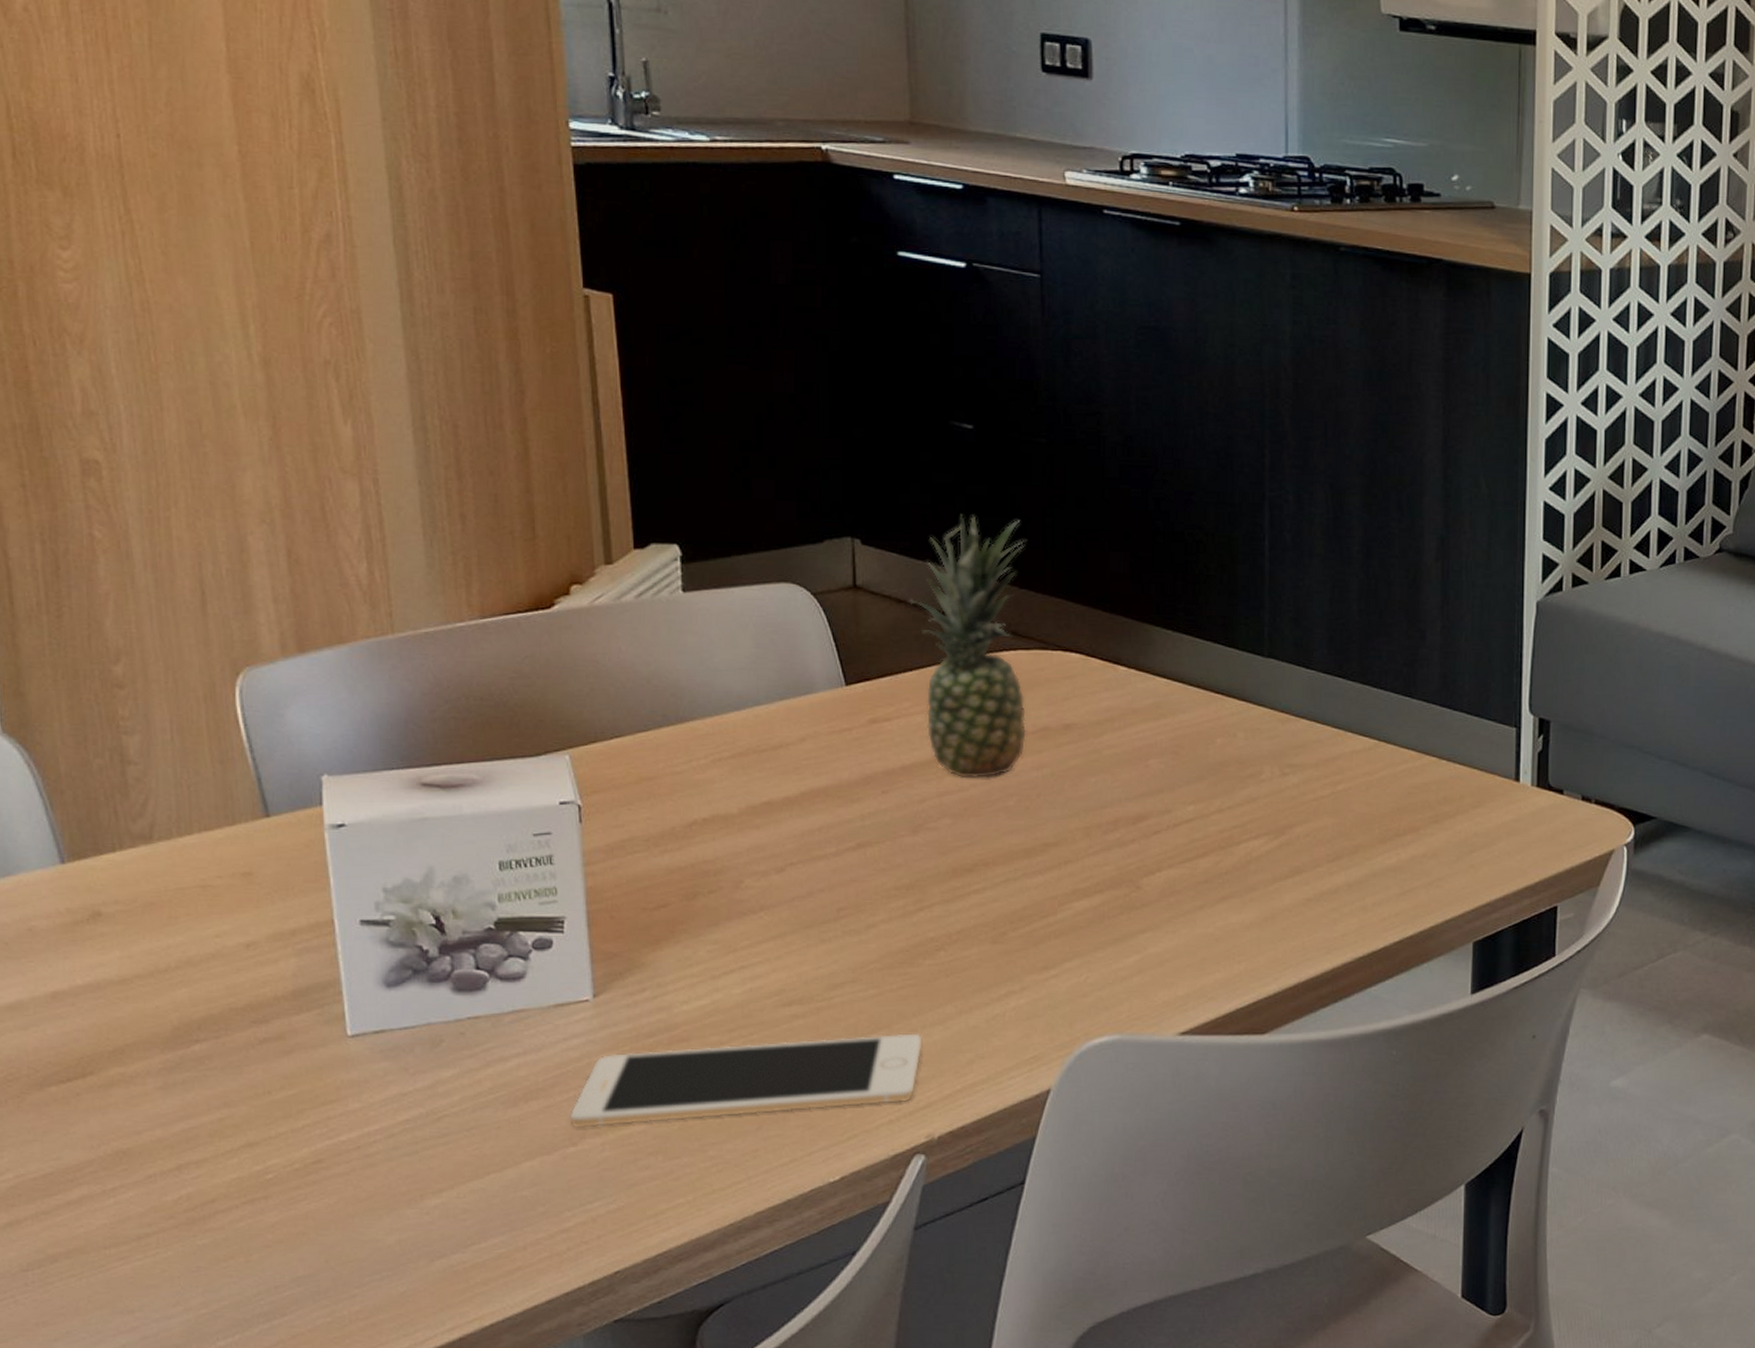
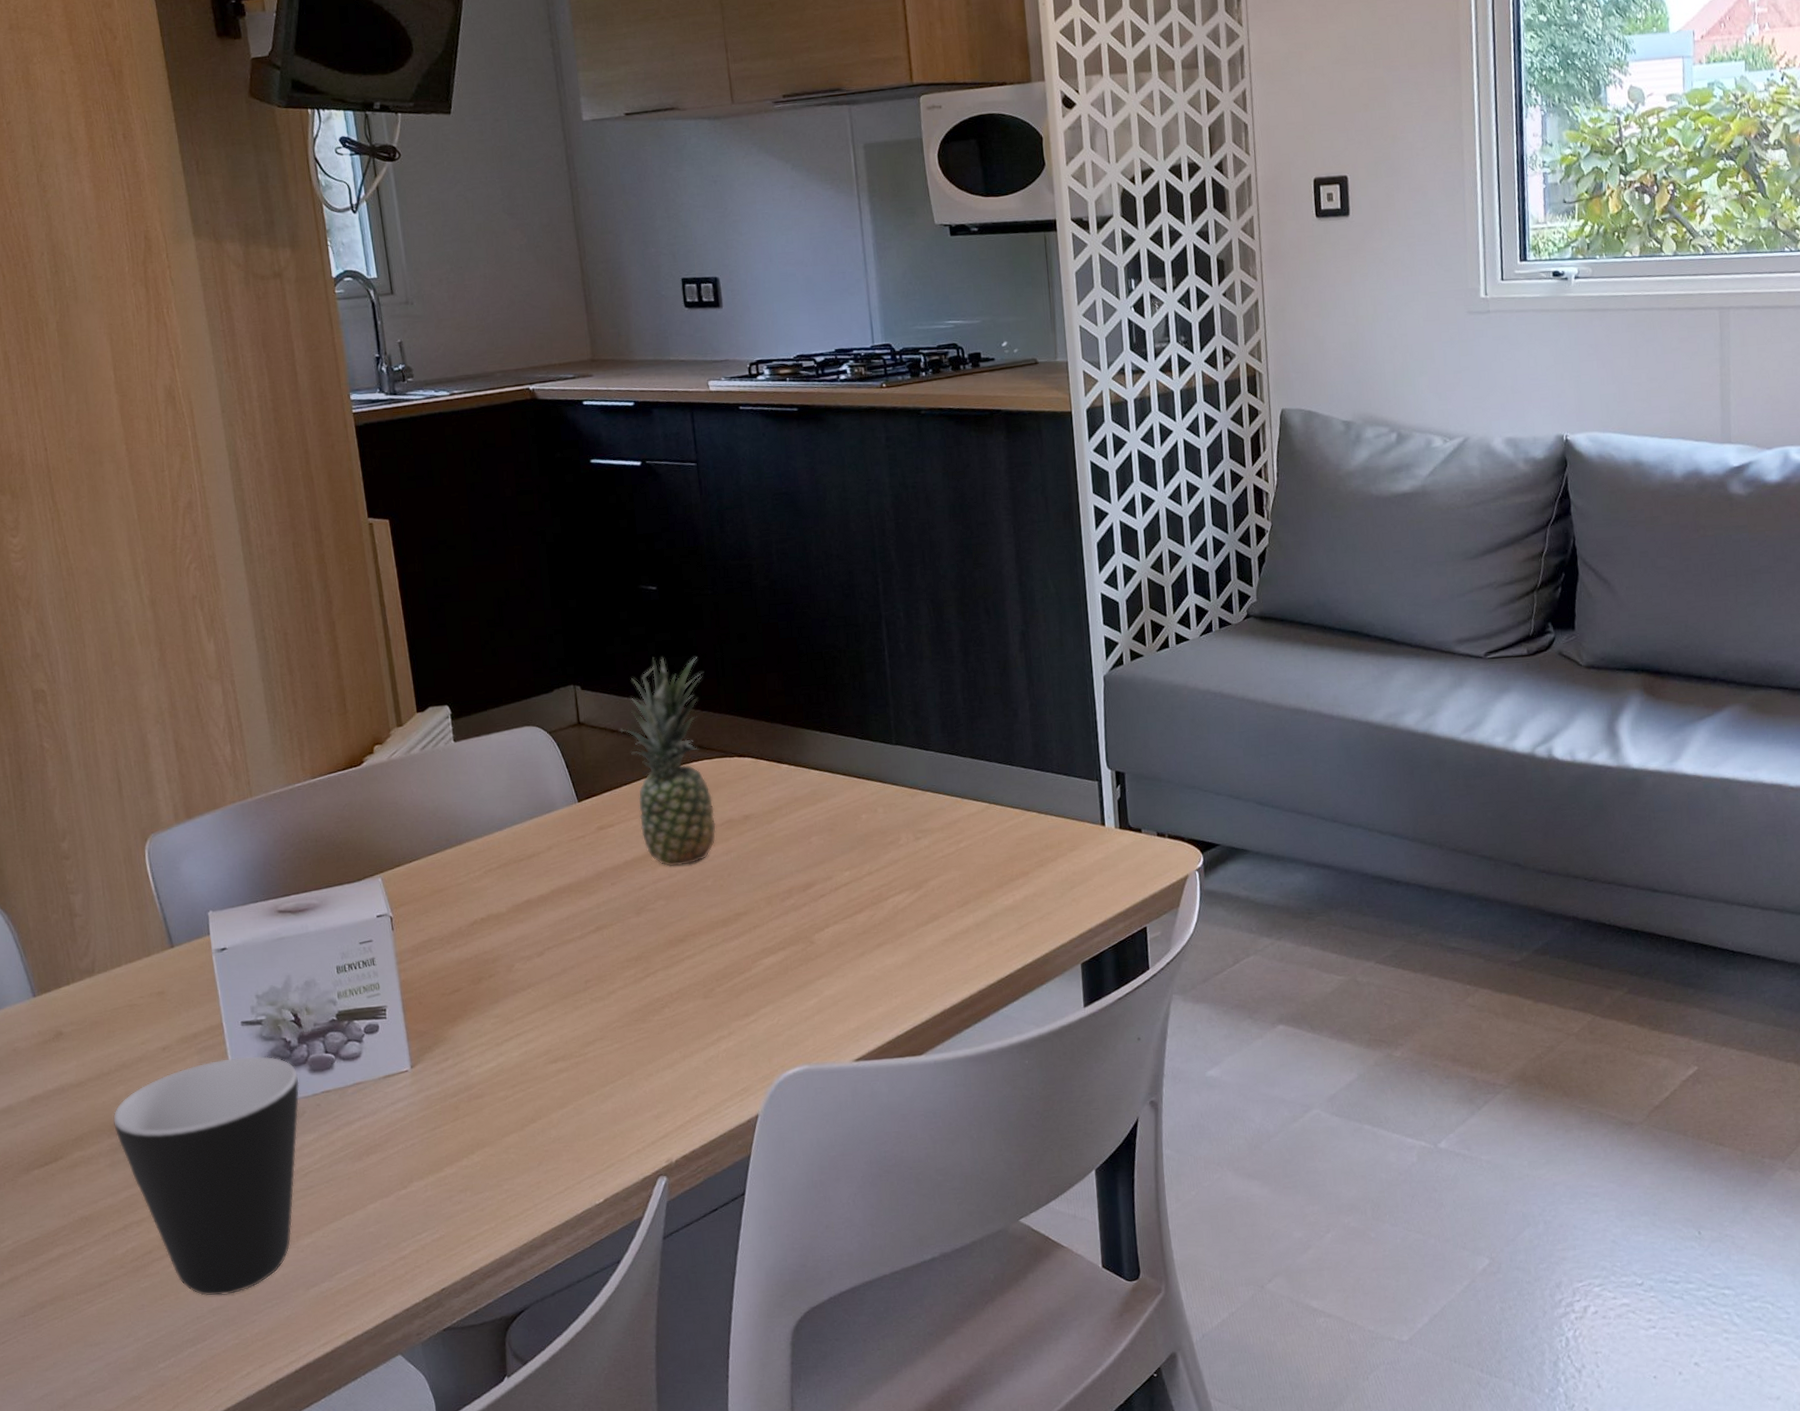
mug: none [169,965,437,1261] -> present [113,1056,300,1296]
cell phone: present [569,1033,923,1128] -> none [399,1077,658,1174]

